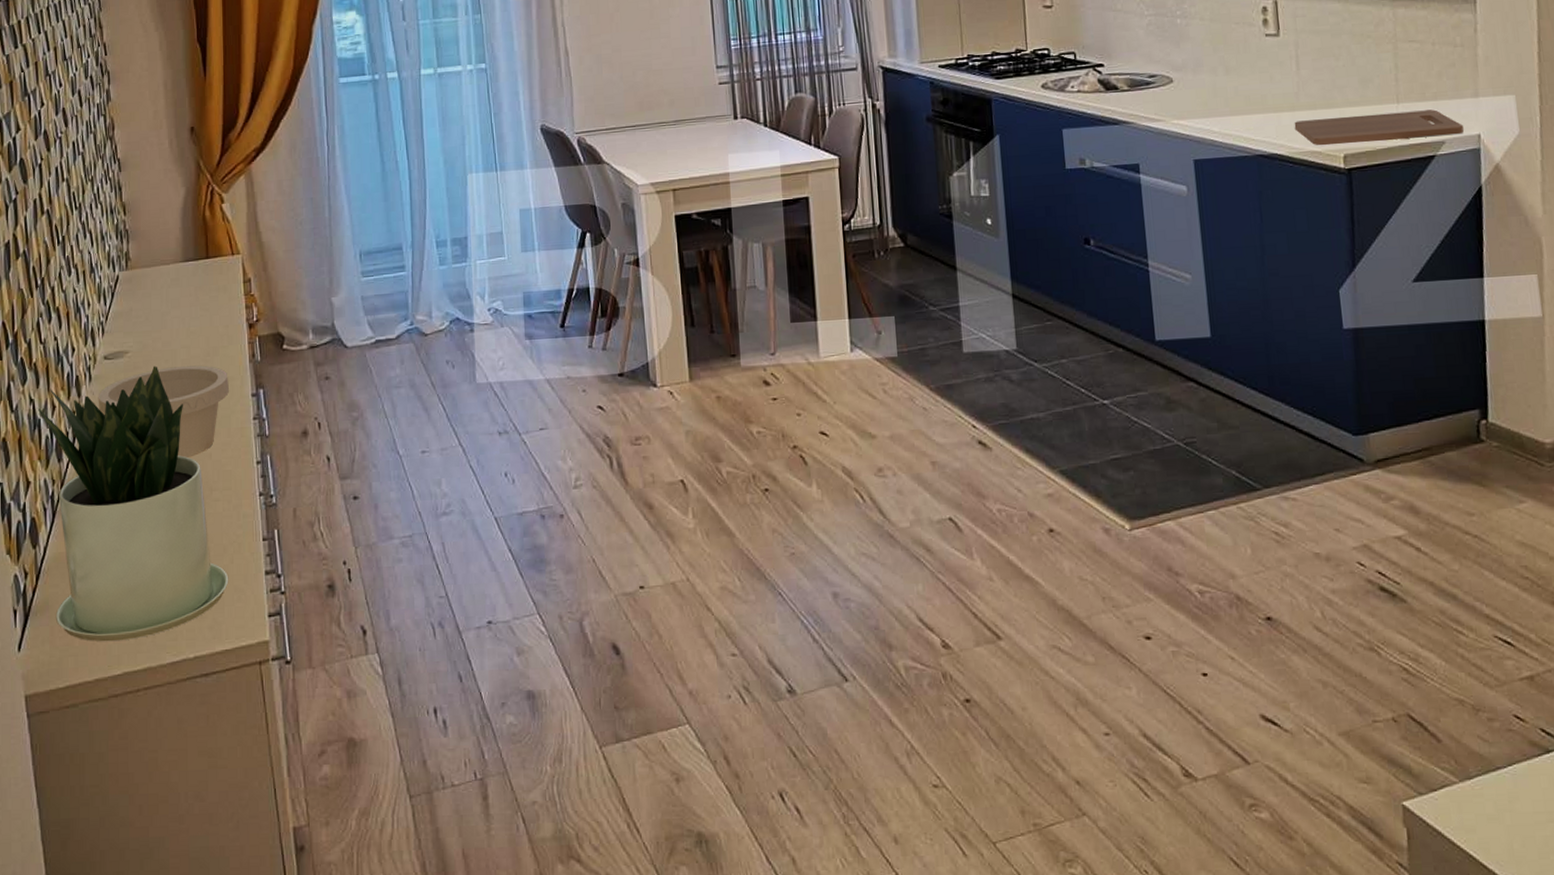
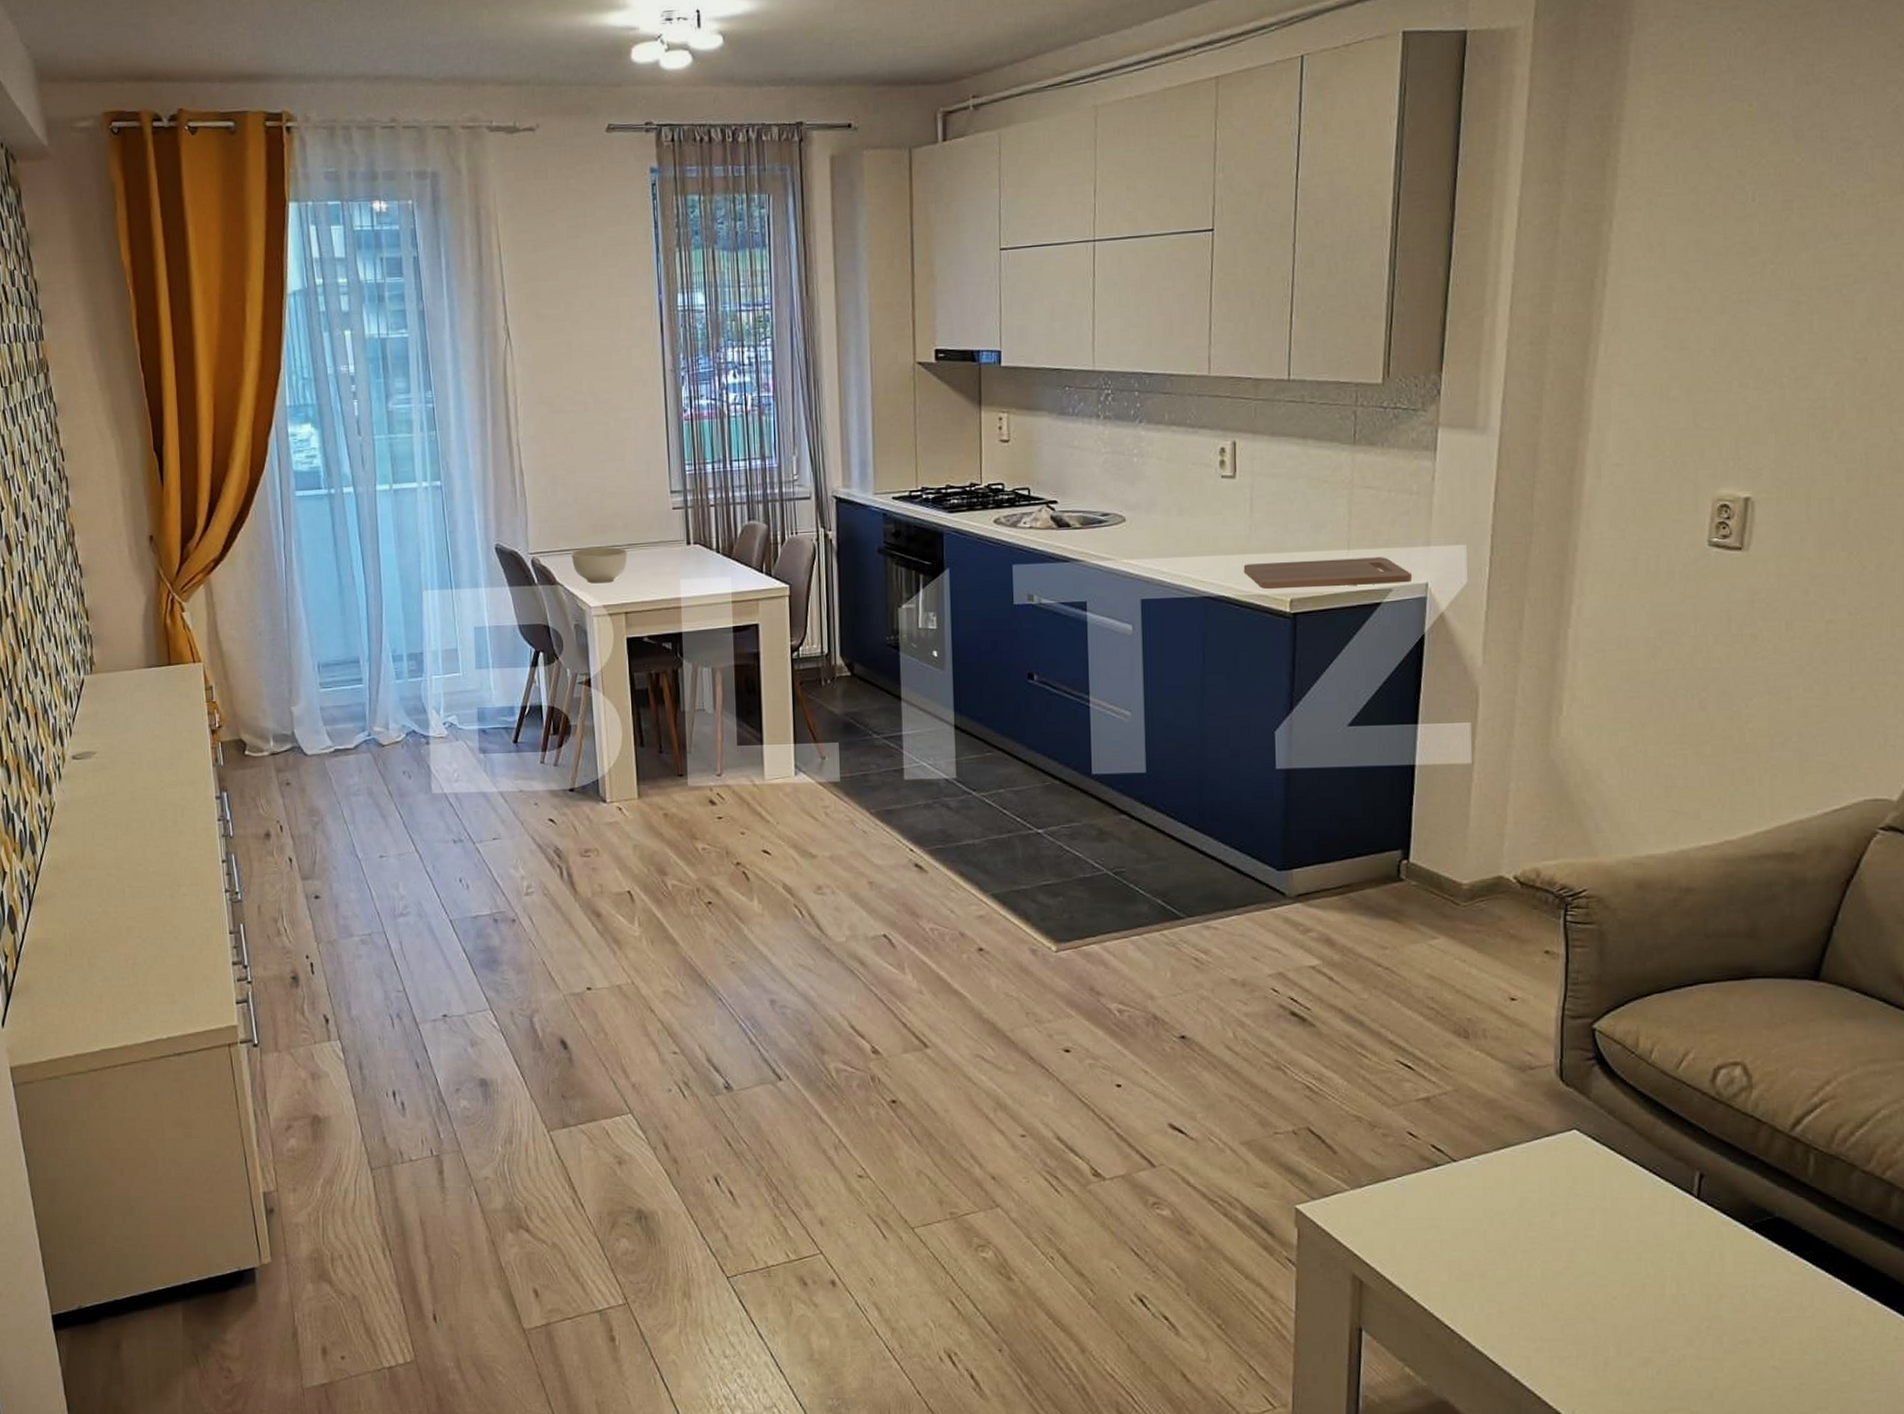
planter: present [38,366,229,642] -> none [11,767,198,1021]
flowerpot: present [98,365,230,458] -> none [68,768,195,855]
bowl: none [617,124,675,161] -> present [571,546,628,584]

